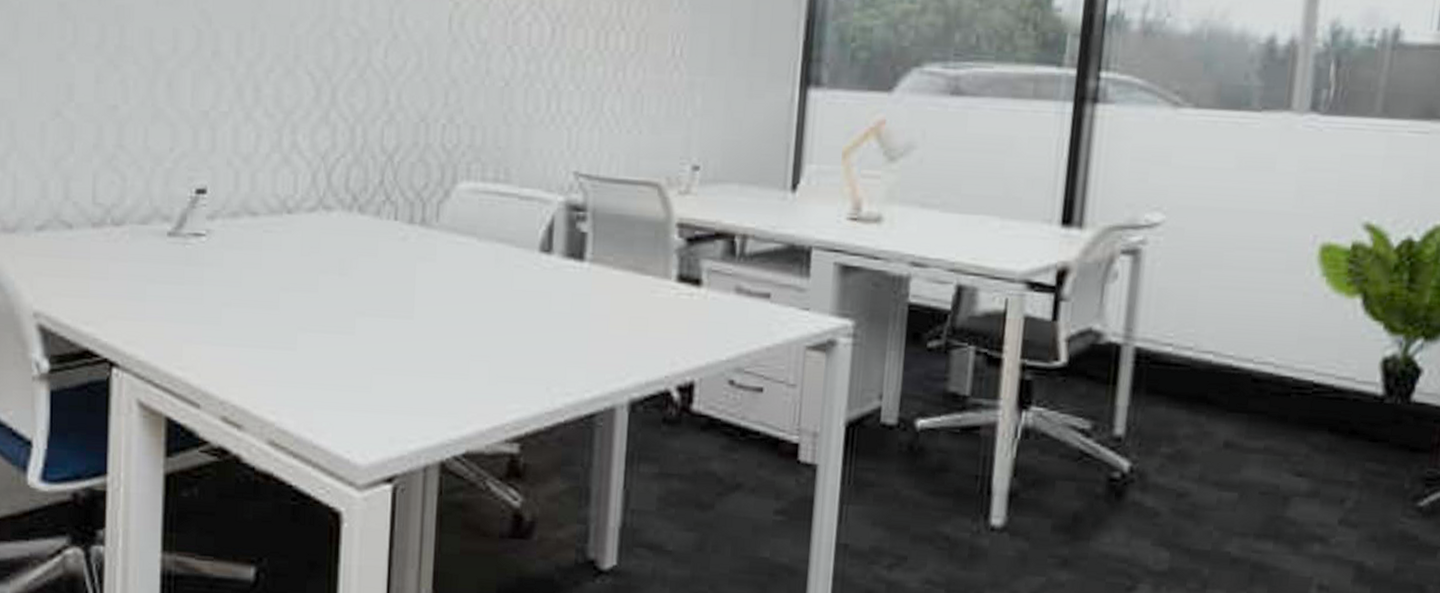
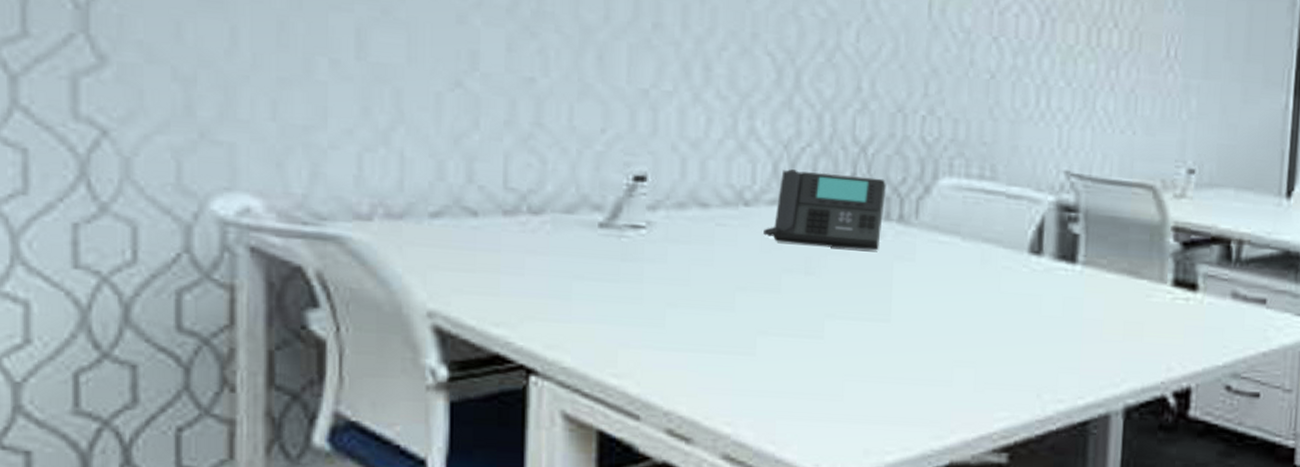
phone: none [304,179,410,251] -> present [763,169,886,250]

